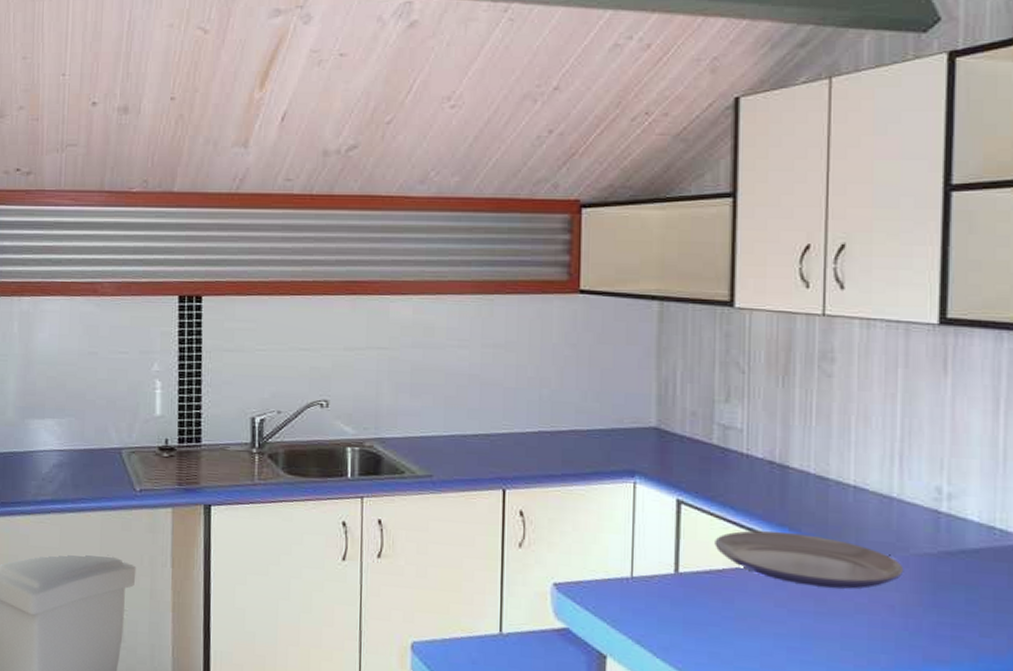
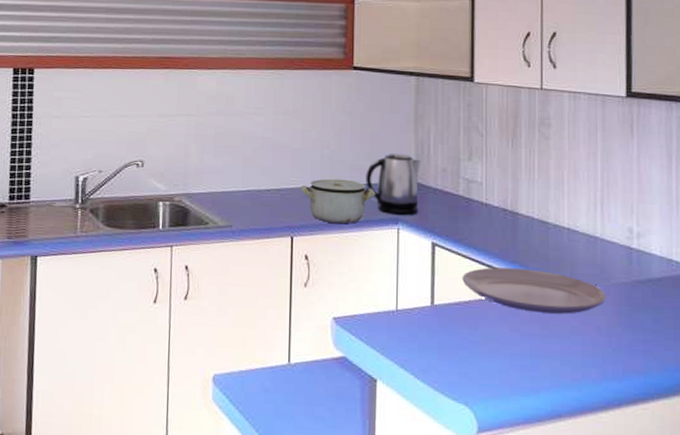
cooking pot: none [514,423,606,476] -> present [300,178,375,224]
kettle: none [594,393,663,467] -> present [366,153,420,215]

